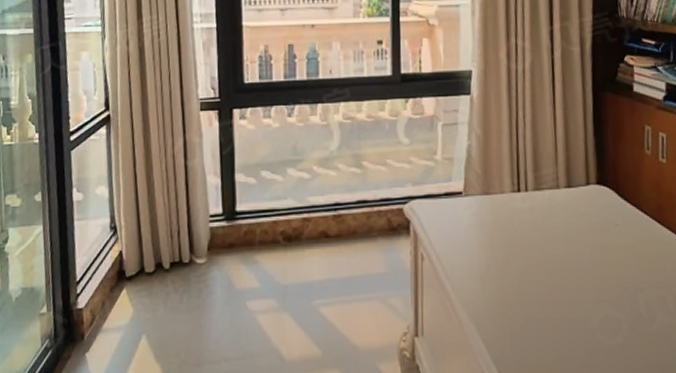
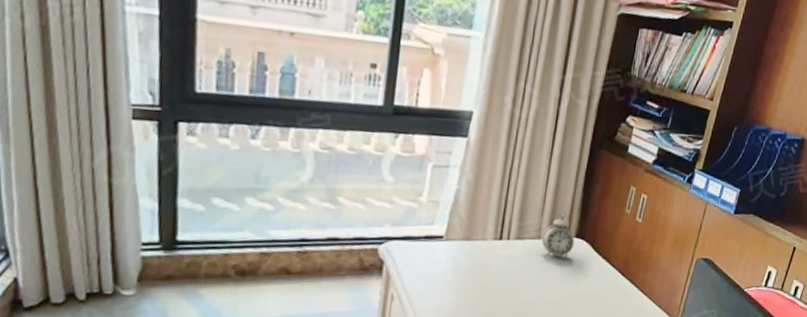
alarm clock: none [560,156,597,210] -> present [541,210,575,260]

